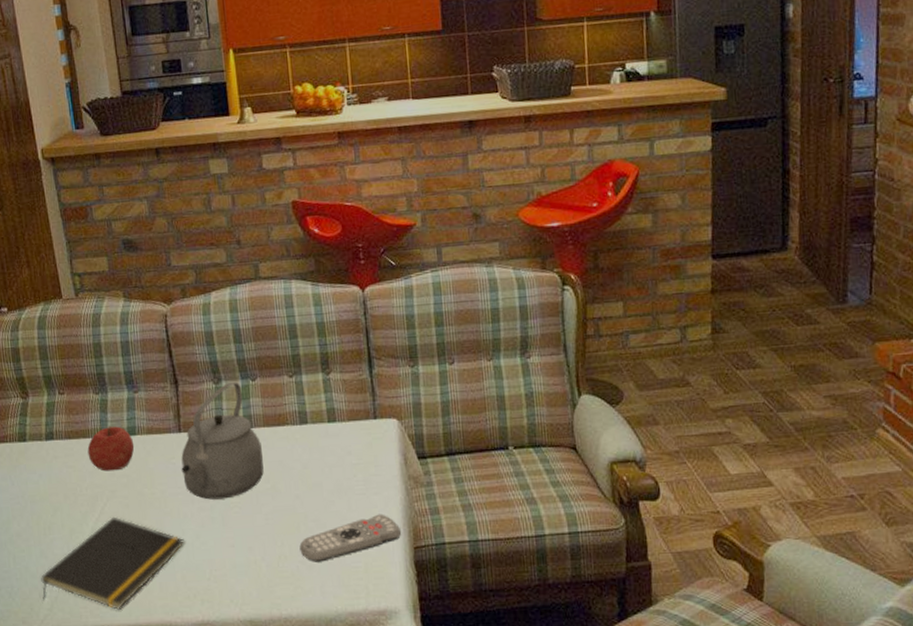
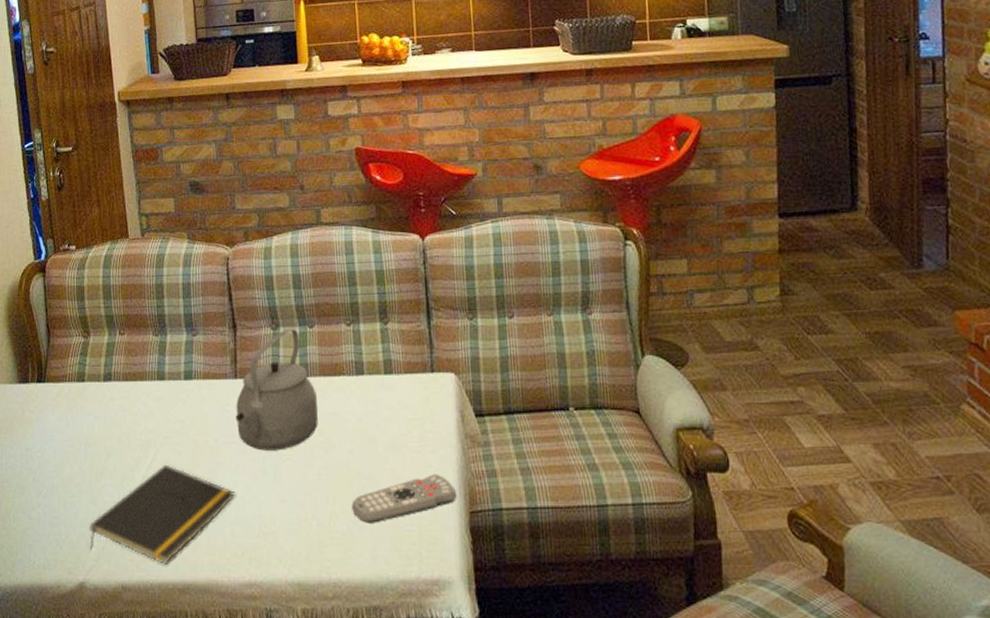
fruit: present [87,425,135,471] -> none [144,368,190,416]

